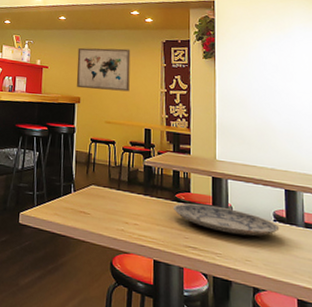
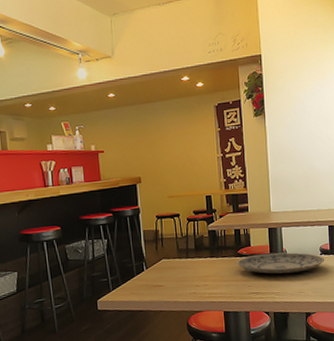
wall art: present [76,47,131,92] -> none [132,118,188,168]

